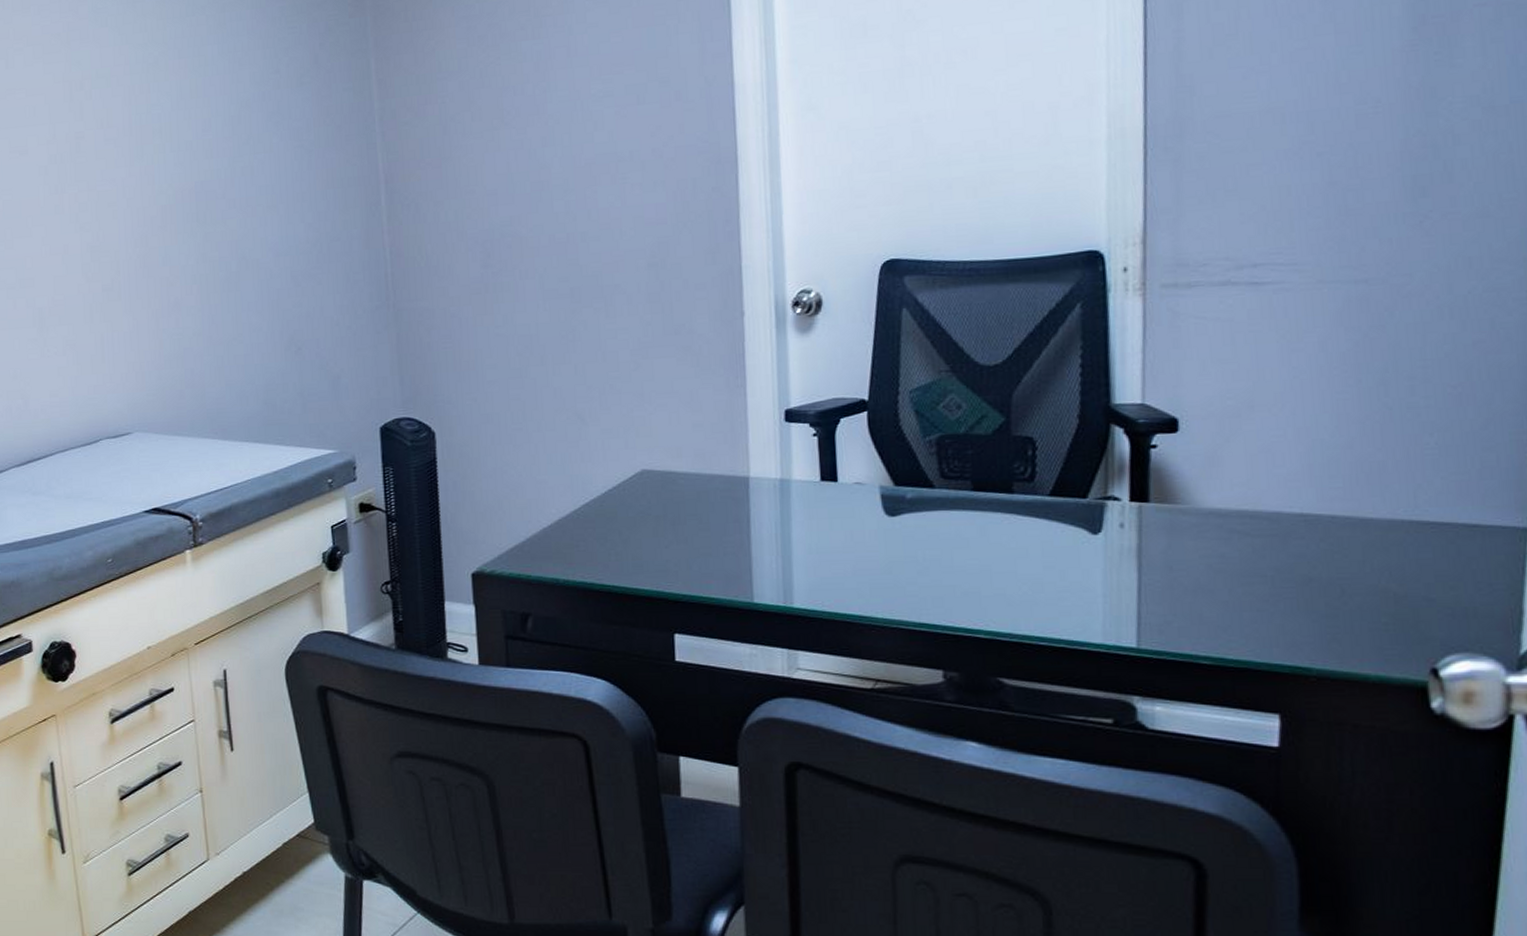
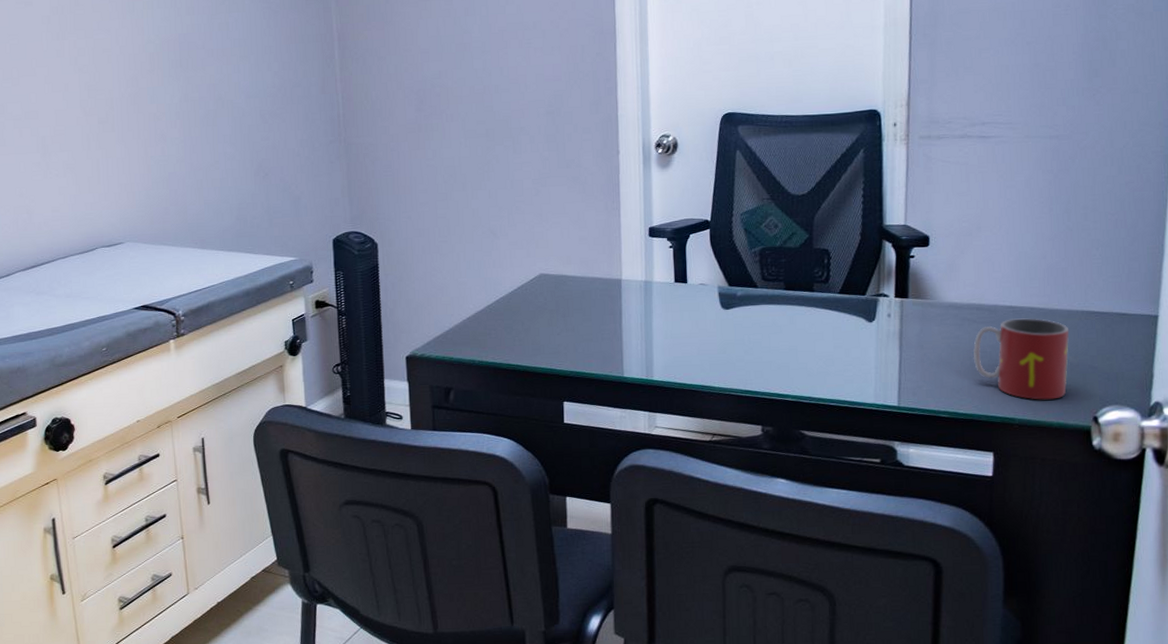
mug: none [1246,530,1392,644] -> present [973,318,1070,400]

